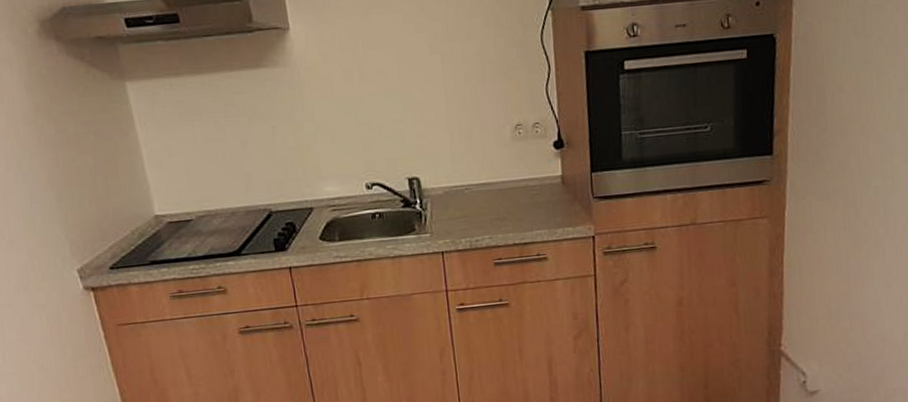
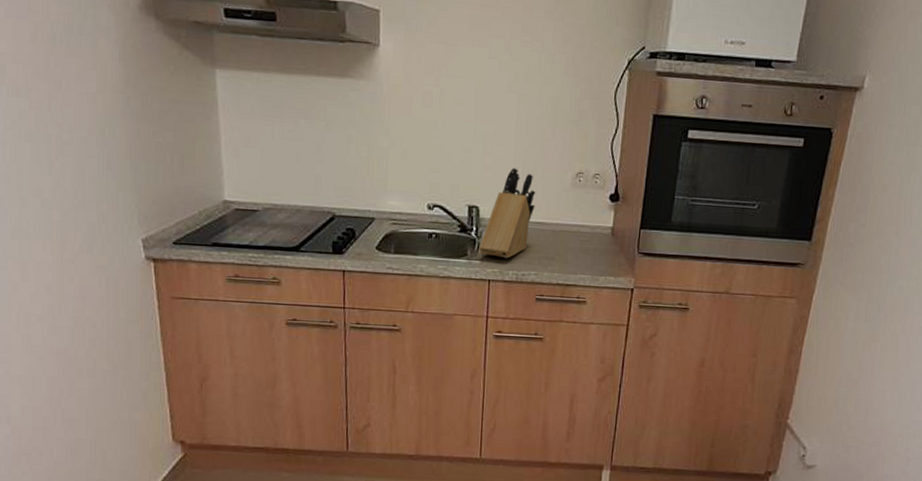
knife block: none [426,131,478,227] -> present [479,168,536,259]

